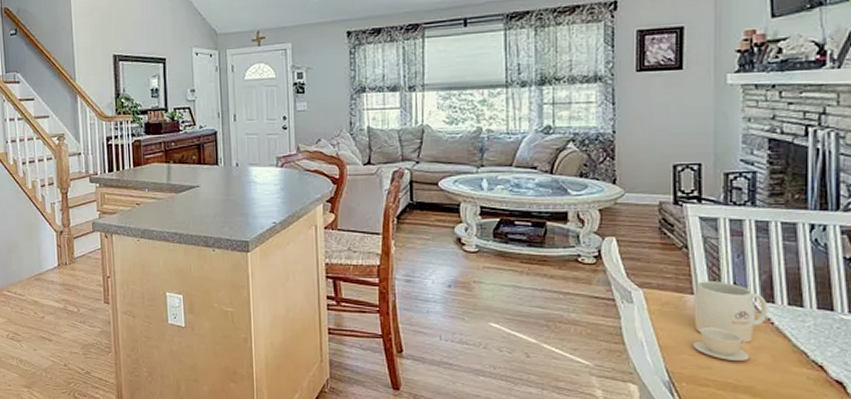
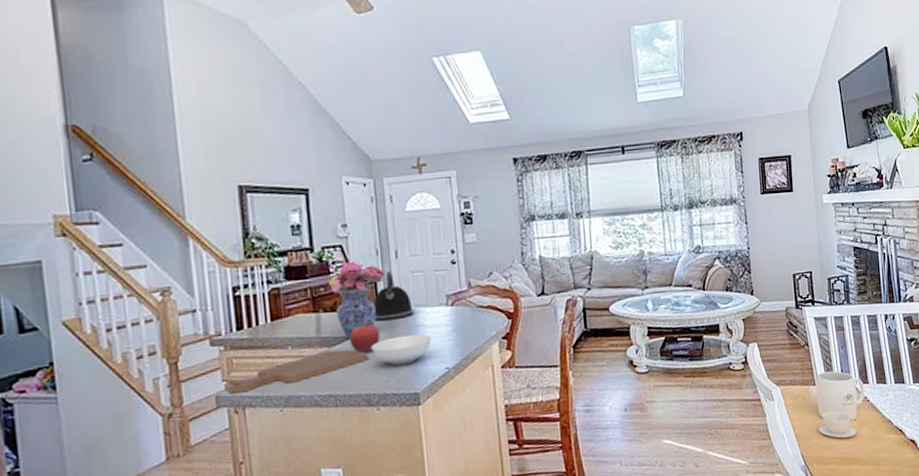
cutting board: none [100,196,208,223] -> present [226,349,369,395]
flower arrangement: none [178,121,225,188] -> present [328,261,385,339]
fruit: none [193,175,218,201] -> present [349,322,380,353]
bowl: none [210,189,262,215] -> present [371,333,432,366]
kettle: none [213,132,247,176] -> present [373,271,413,322]

